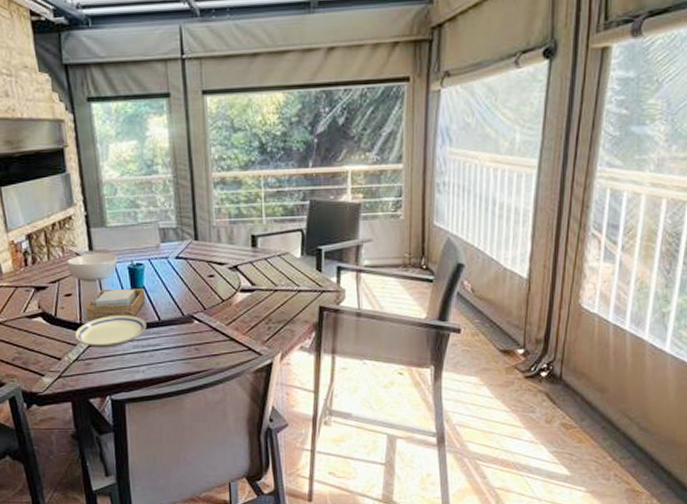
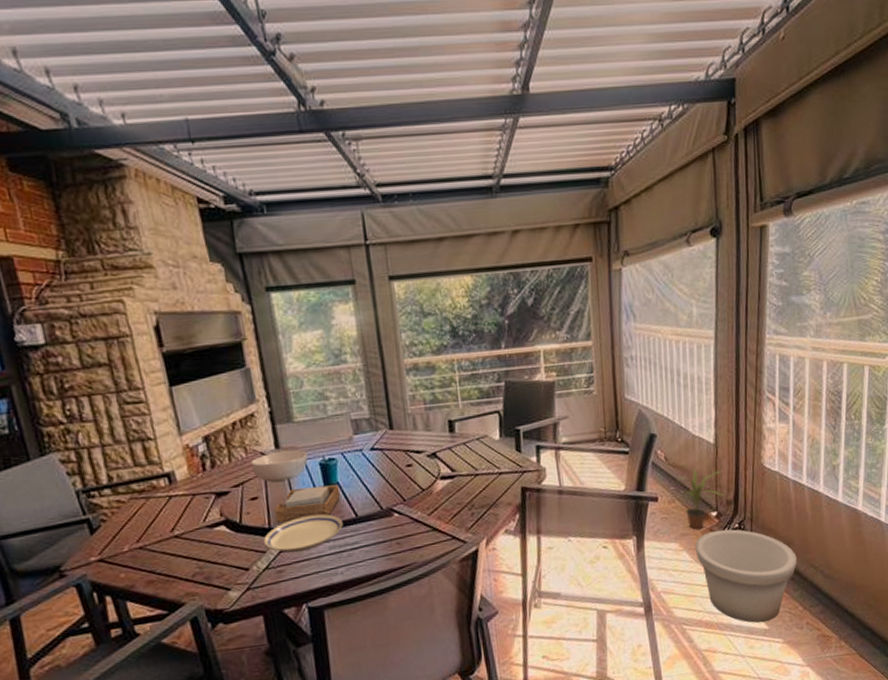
potted plant: none [482,303,534,366] -> present [676,468,724,530]
pot: none [496,368,610,469] -> present [695,529,797,623]

